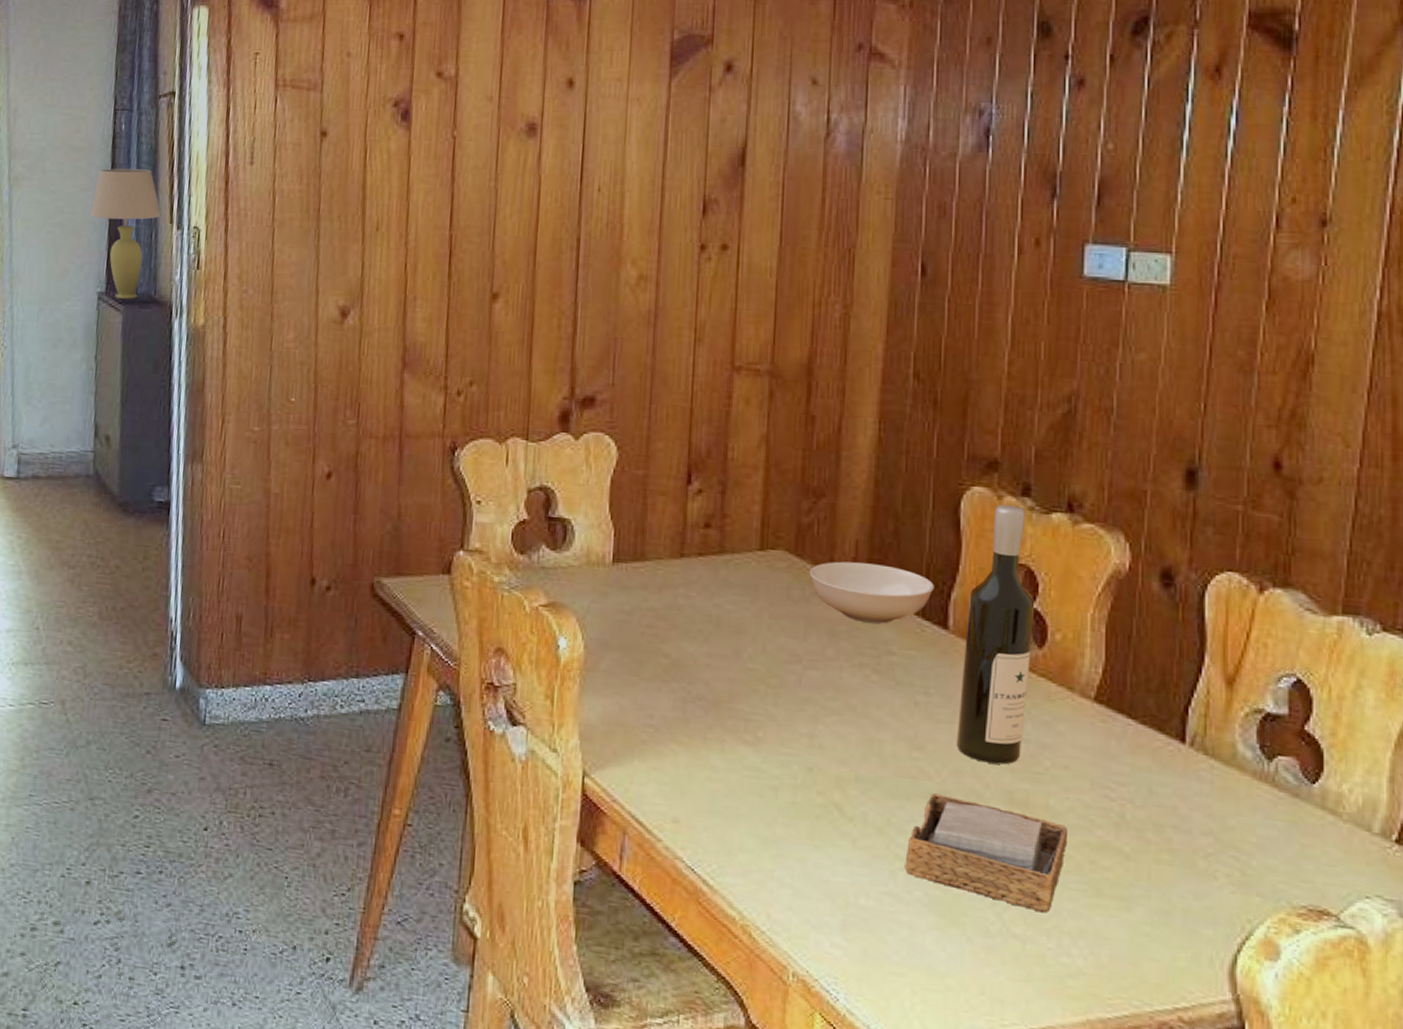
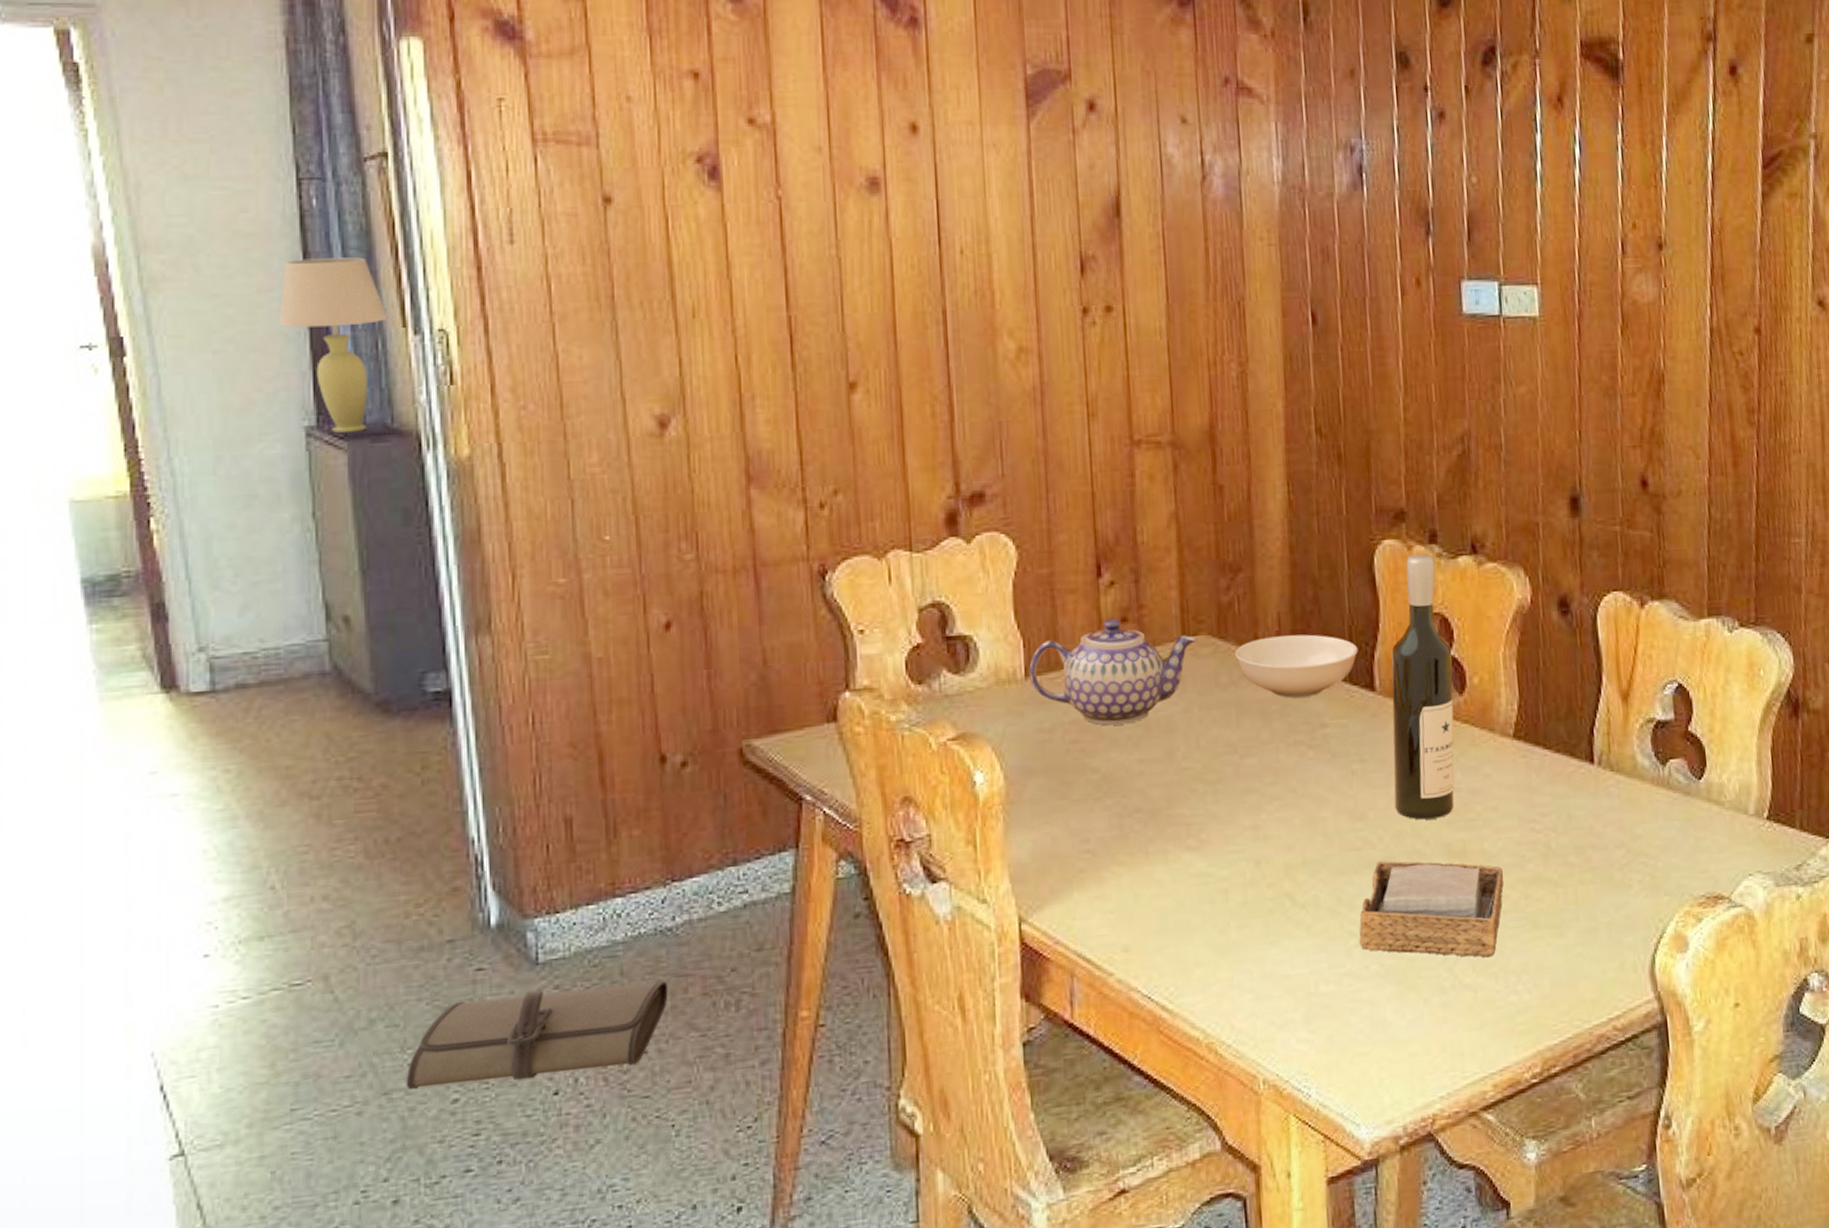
tool roll: none [105,741,296,821] -> present [405,980,668,1091]
teapot: none [616,522,775,620] -> present [1029,617,1198,726]

